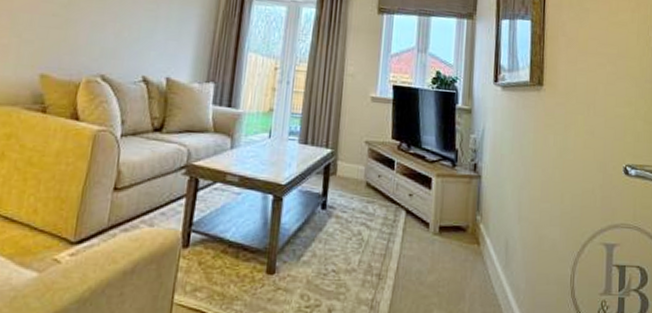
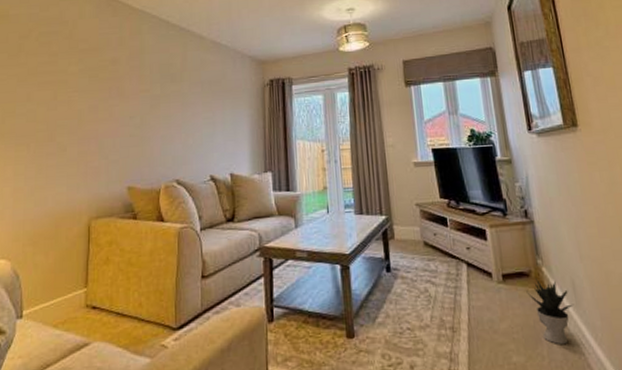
potted plant: none [460,234,504,302] -> present [526,278,574,344]

